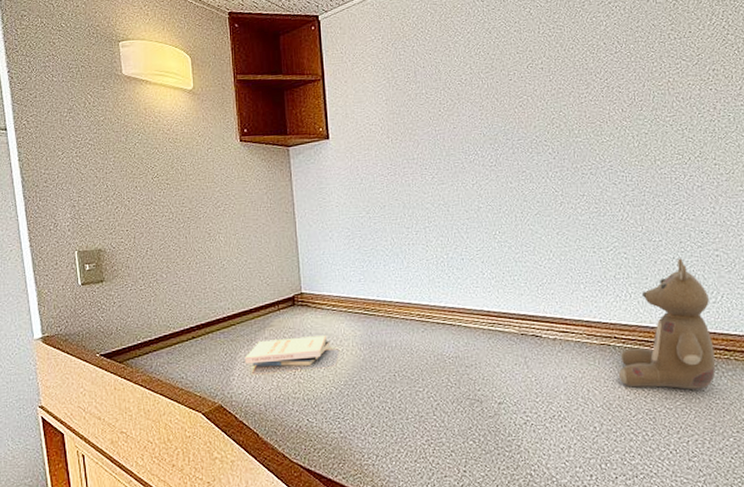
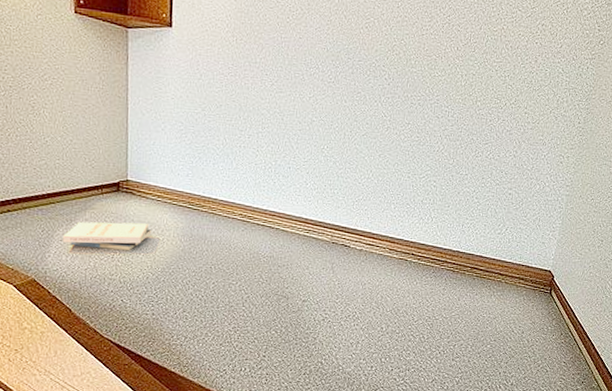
stuffed bear: present [619,258,716,389] -> none [410,192,496,304]

